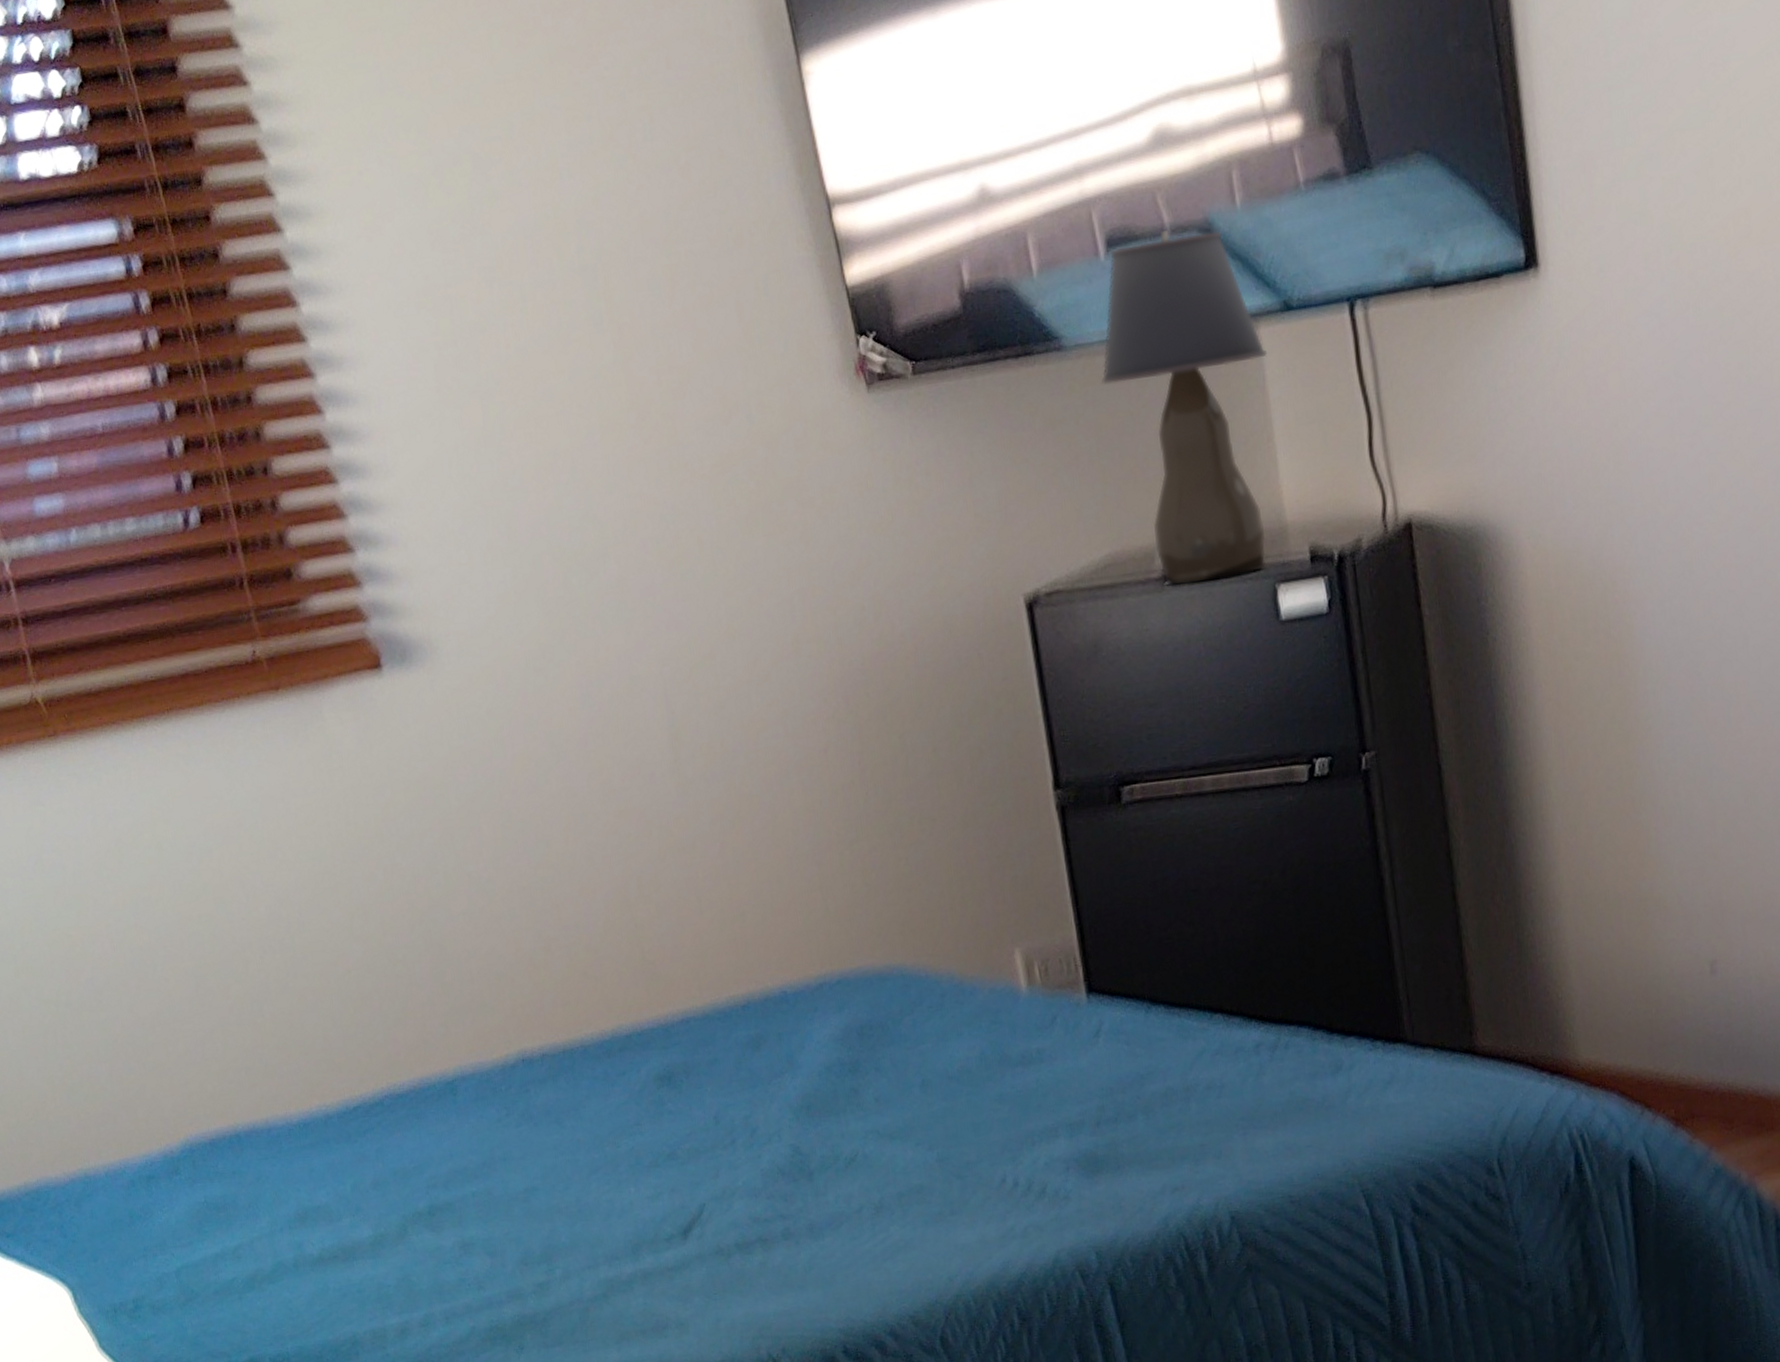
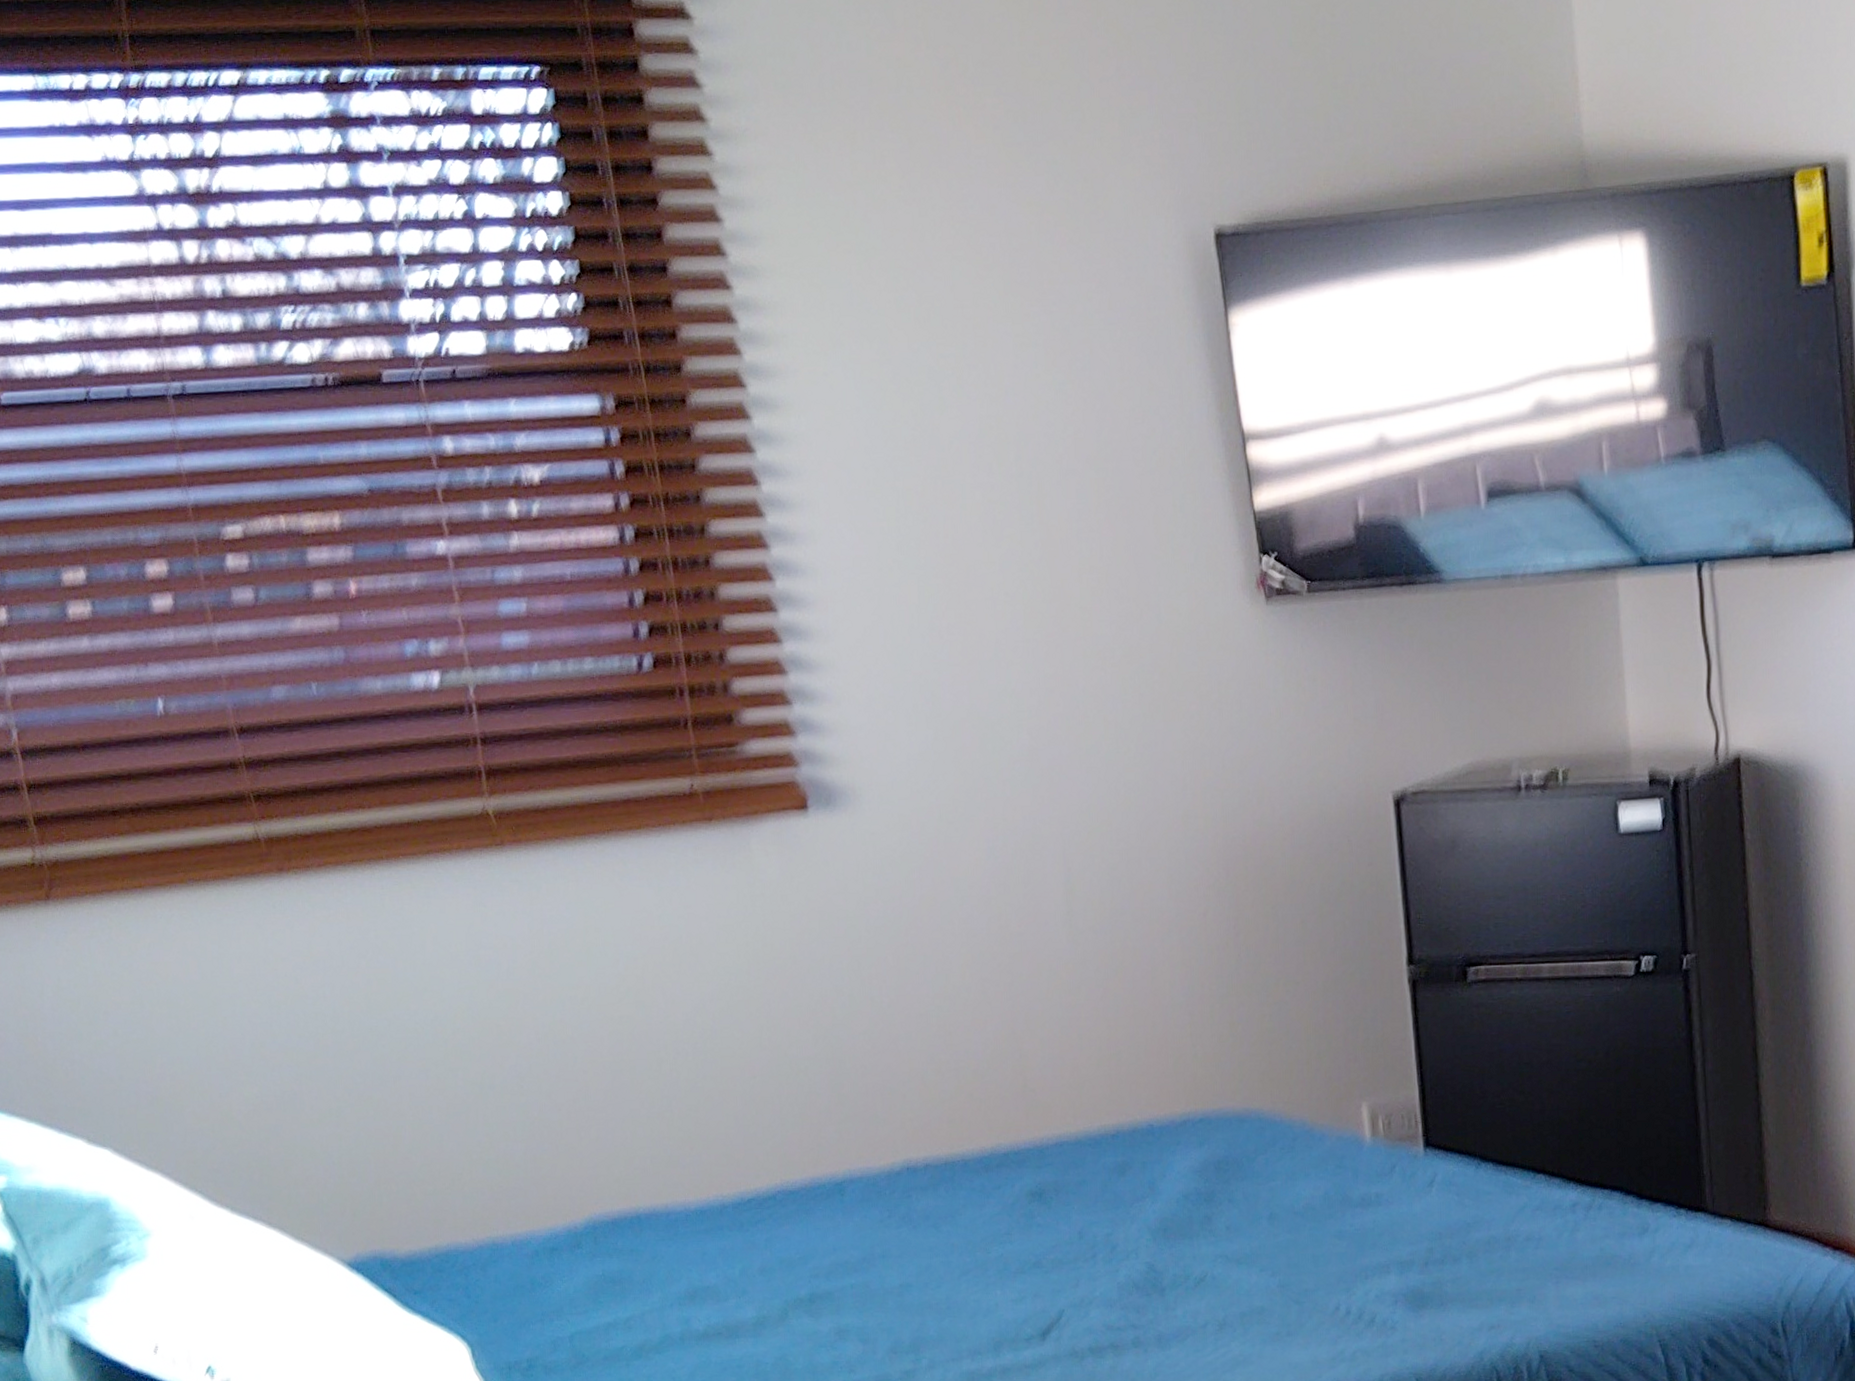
table lamp: present [1101,230,1268,586] -> none [1475,487,1624,795]

